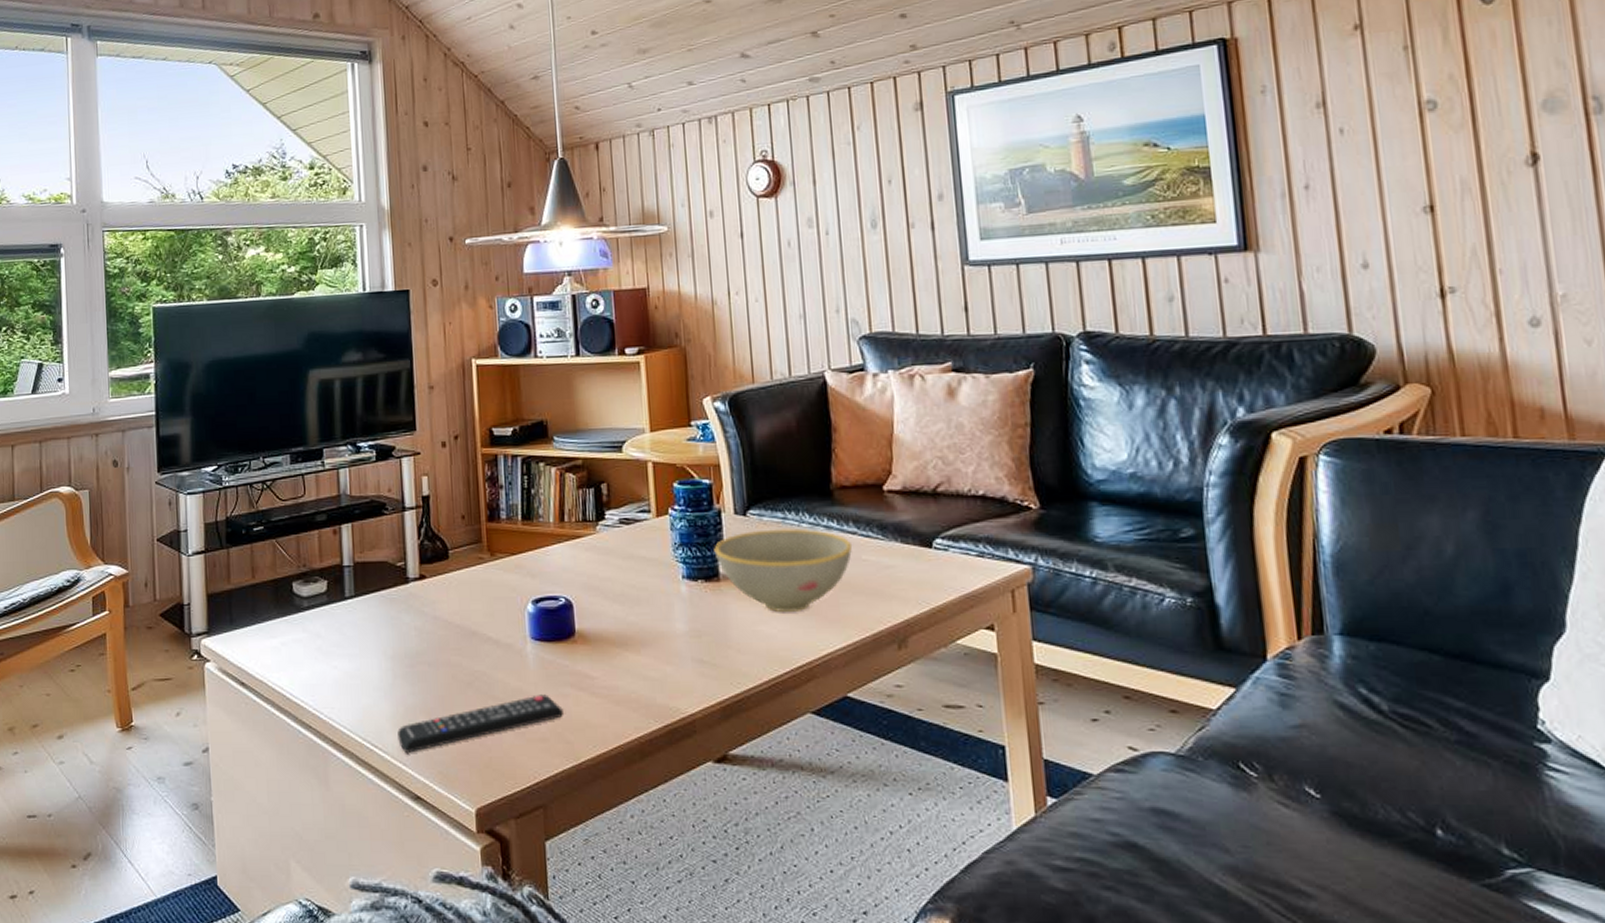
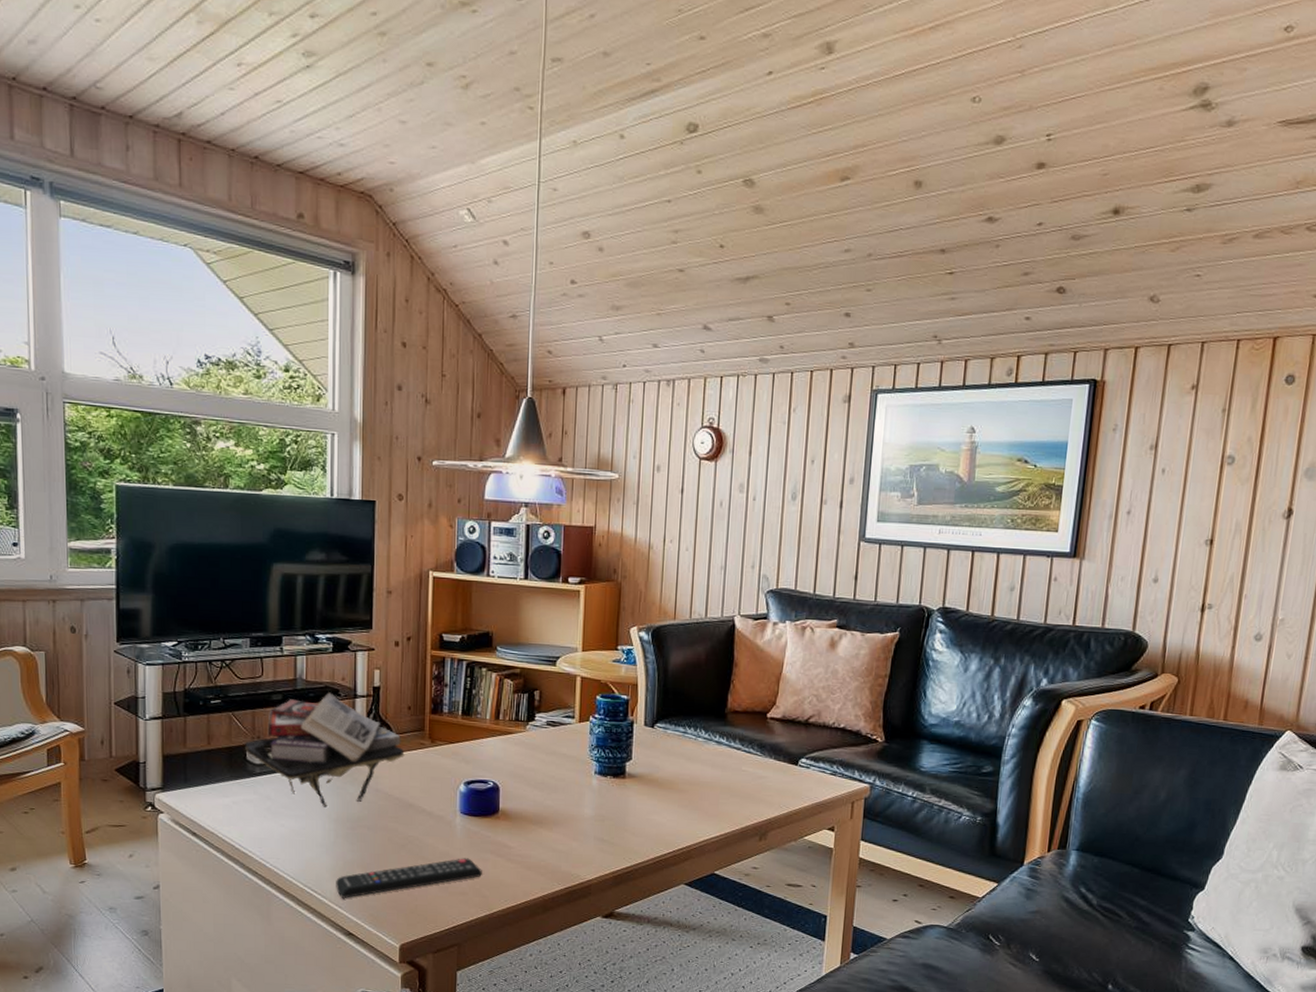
magazine: none [291,507,463,642] -> present [245,692,405,807]
bowl: present [714,528,853,612] -> none [623,740,736,807]

